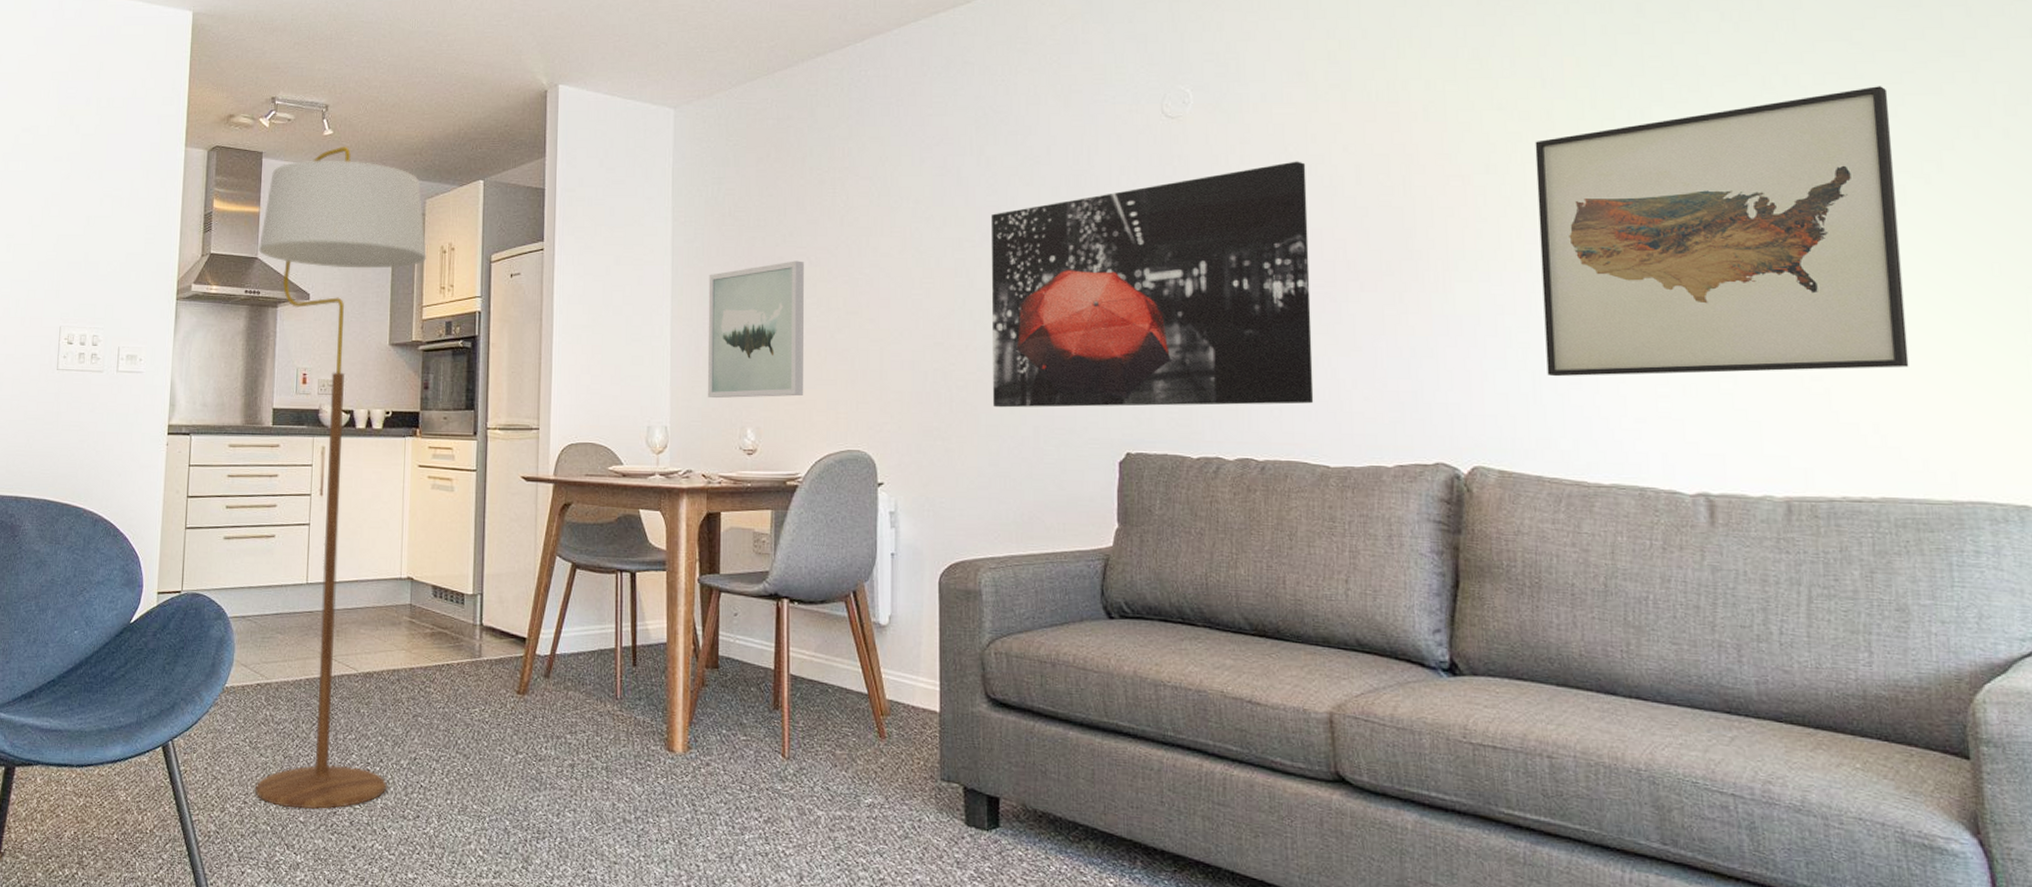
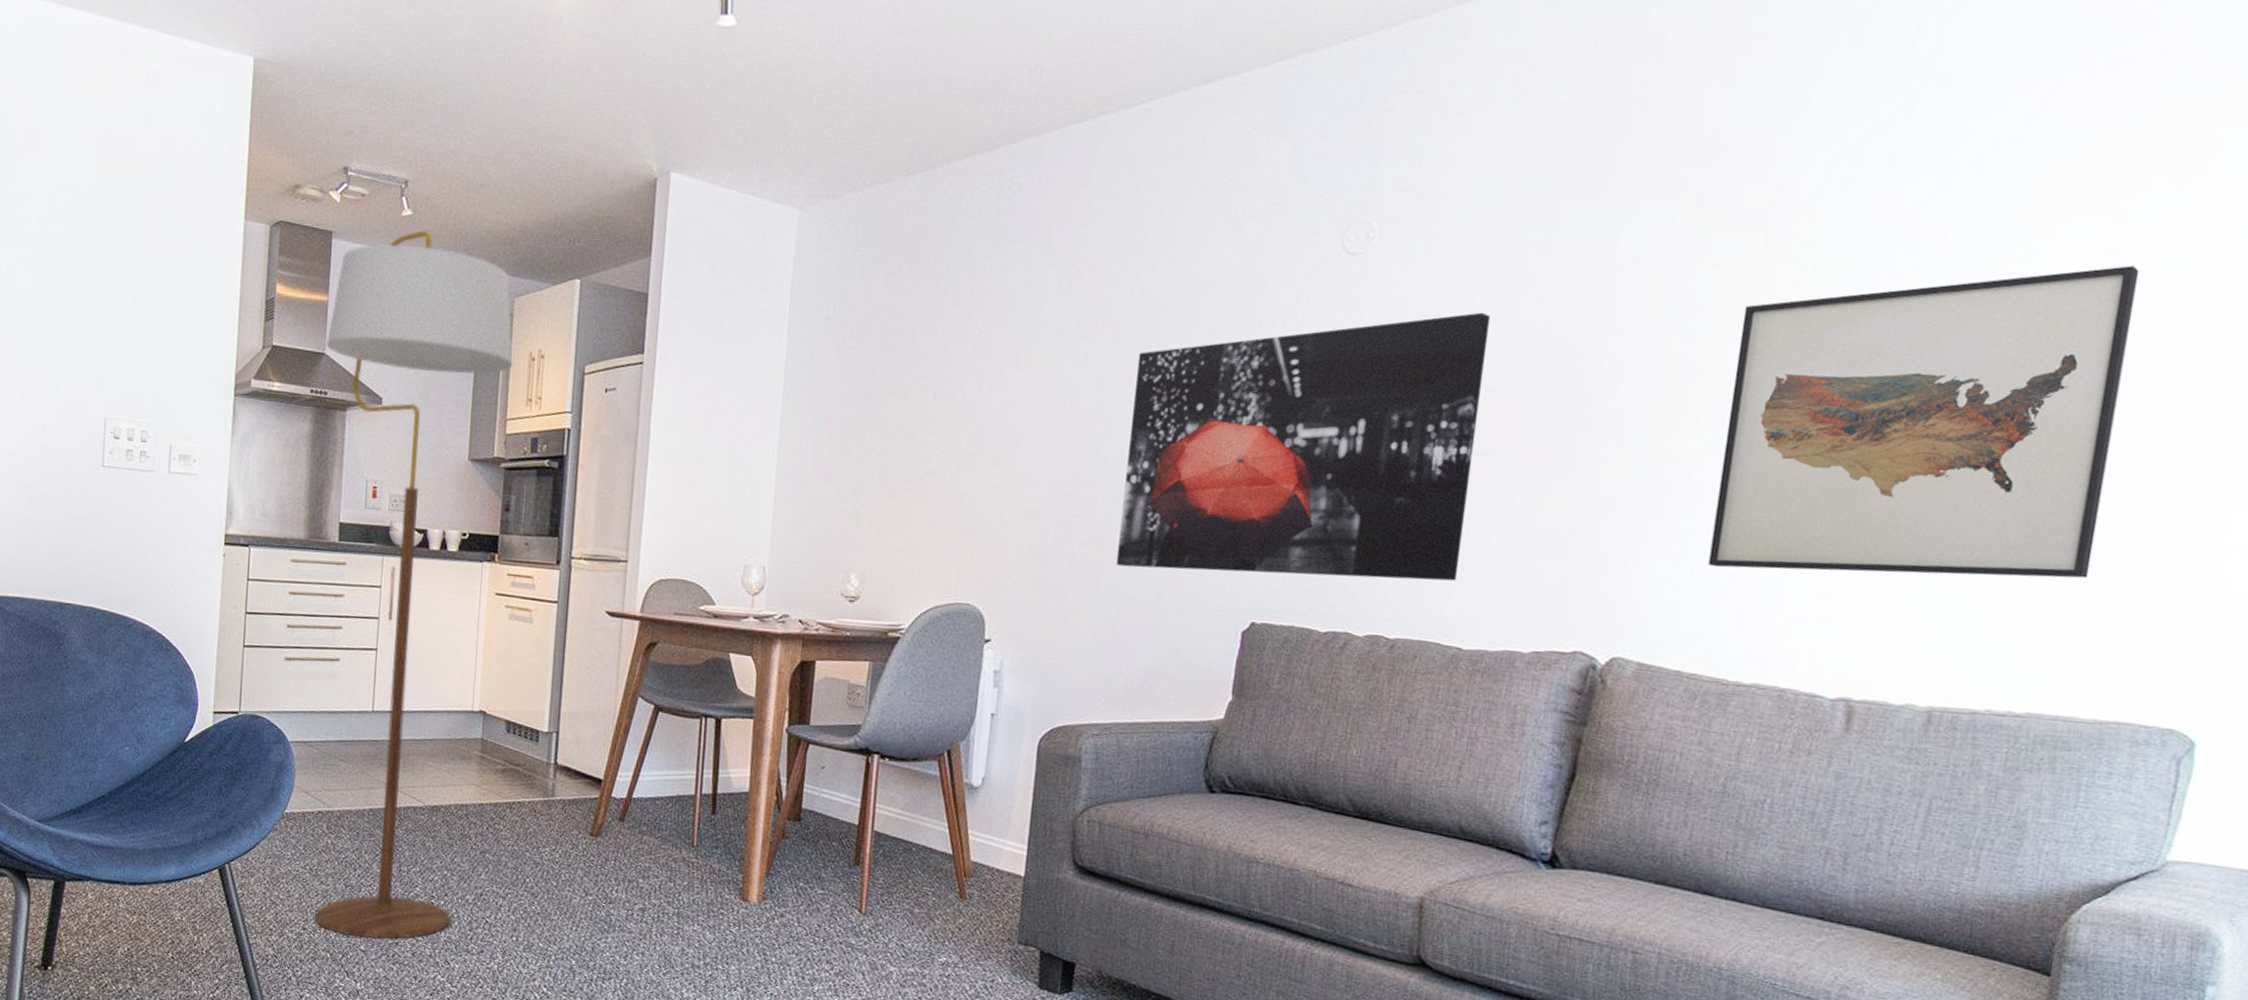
wall art: present [707,260,804,399] -> none [811,392,928,542]

